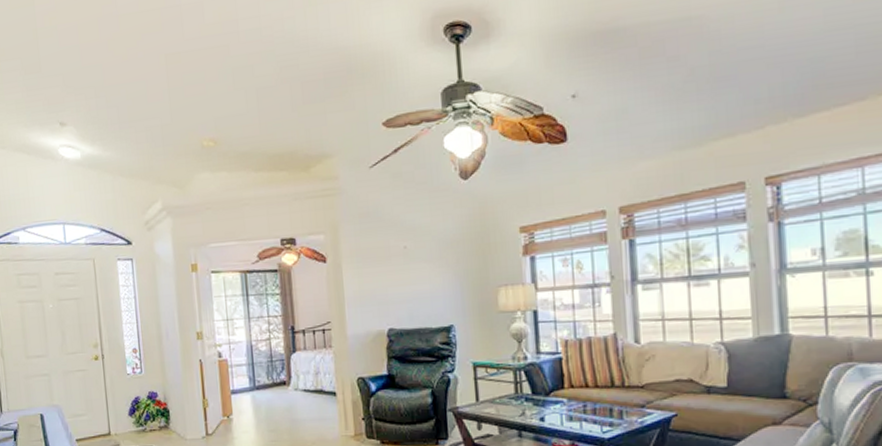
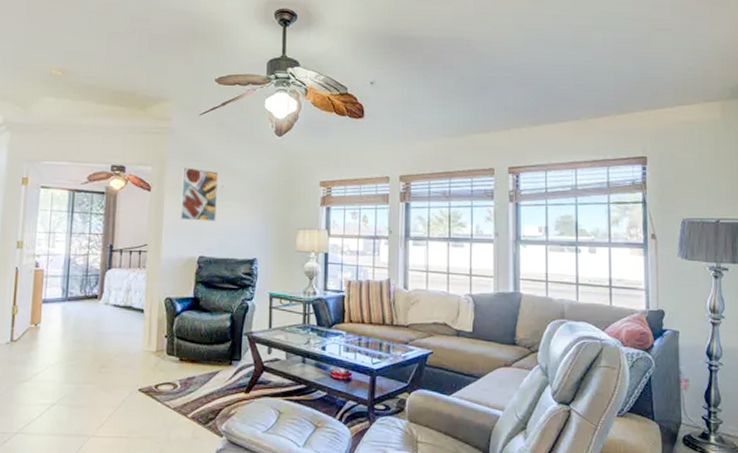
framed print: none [357,230,402,291] -> present [179,167,218,221]

